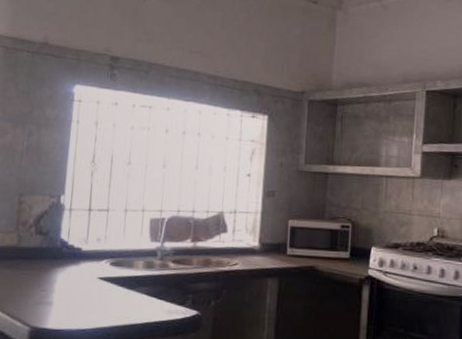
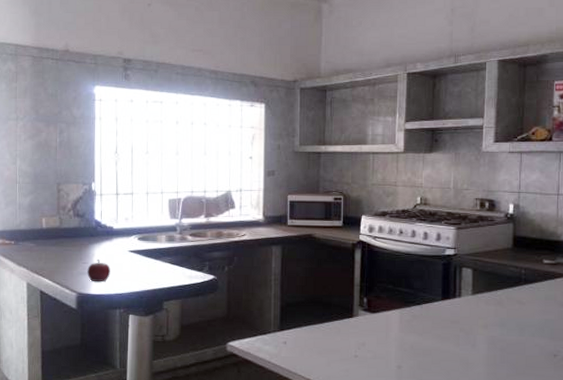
fruit: none [45,286,74,315] -> present [87,258,110,282]

